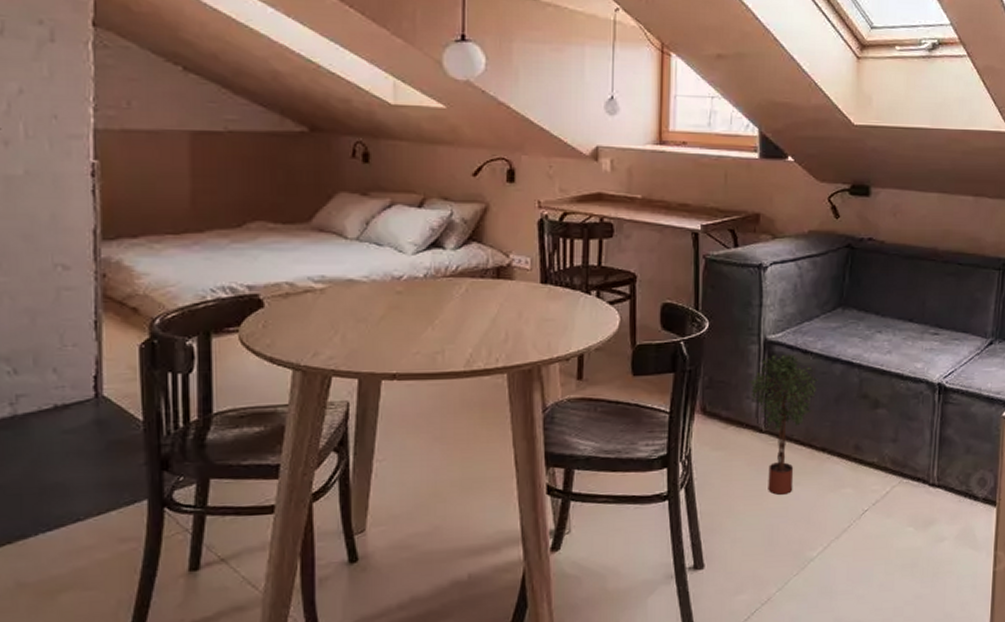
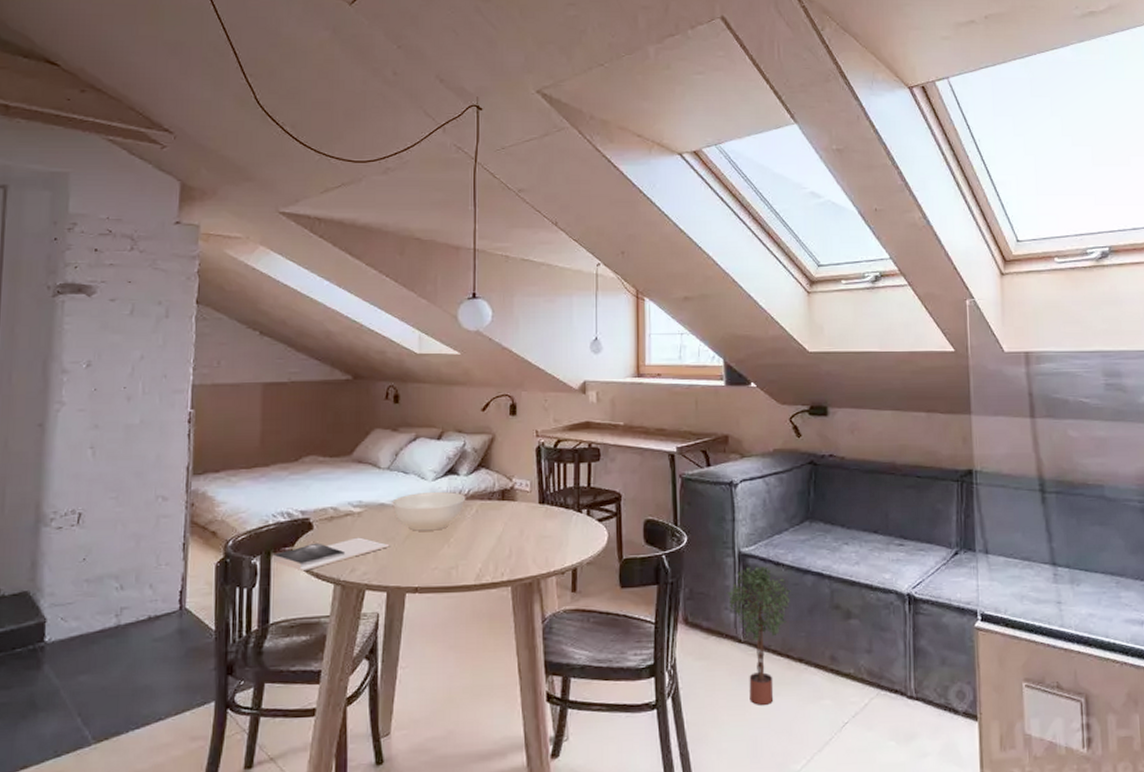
book: none [212,317,361,355] -> present [272,537,390,572]
bowl: none [363,267,454,311] -> present [392,491,466,531]

